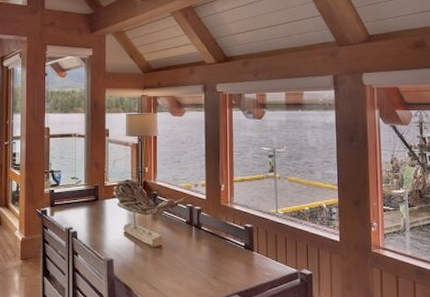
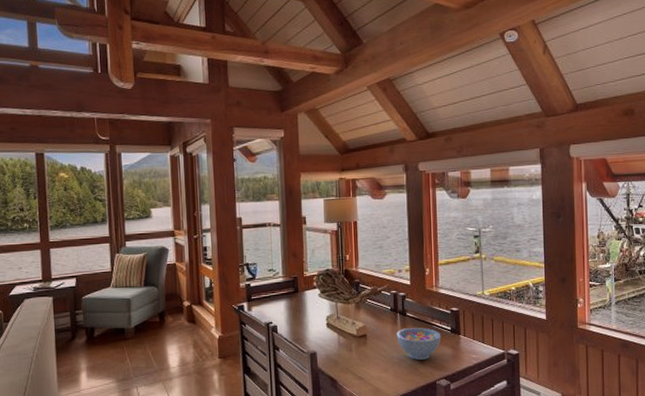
bowl: none [191,242,235,274] -> present [396,327,442,360]

